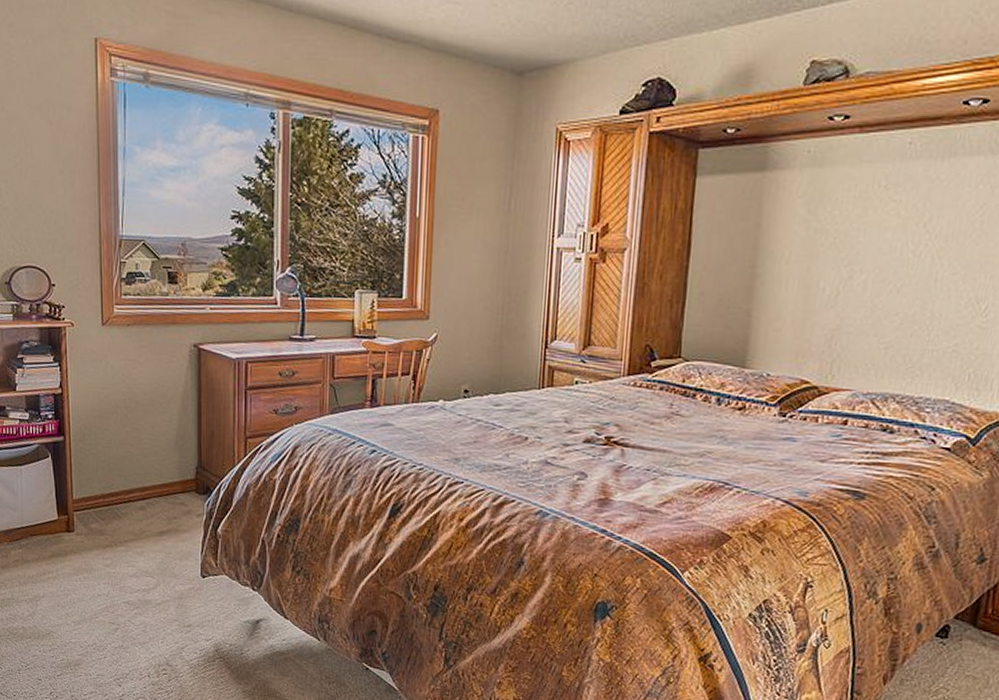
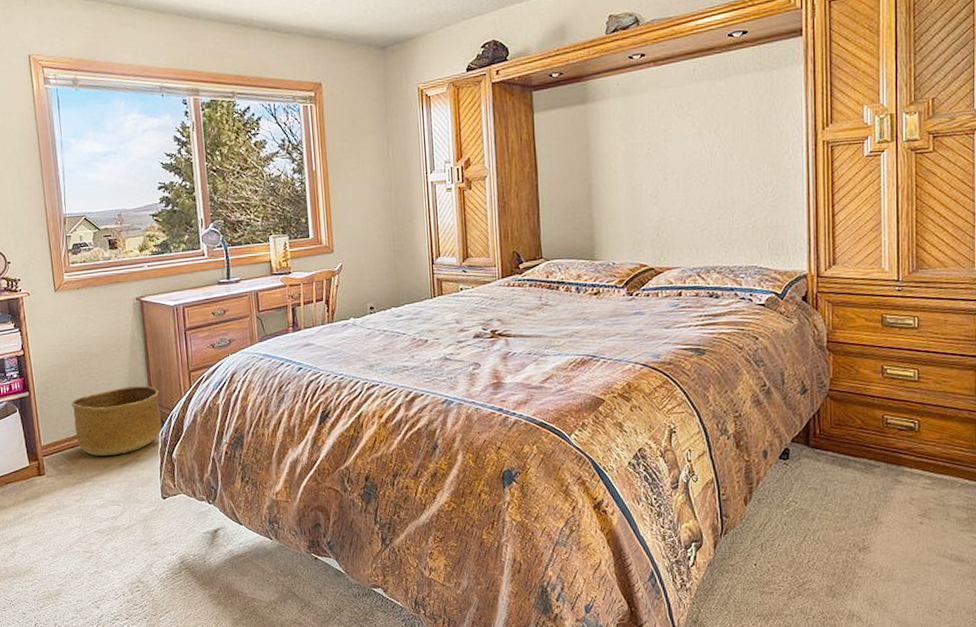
basket: none [110,445,208,521] -> present [71,385,162,457]

